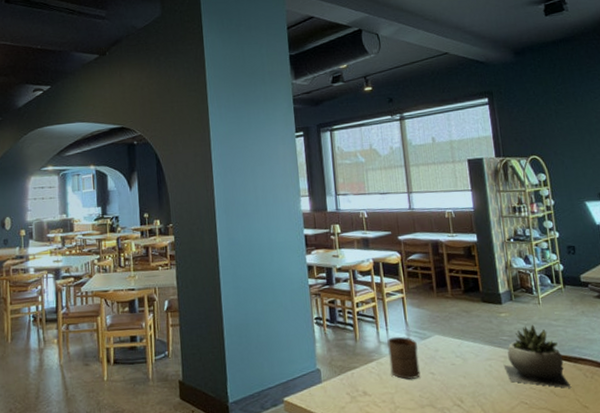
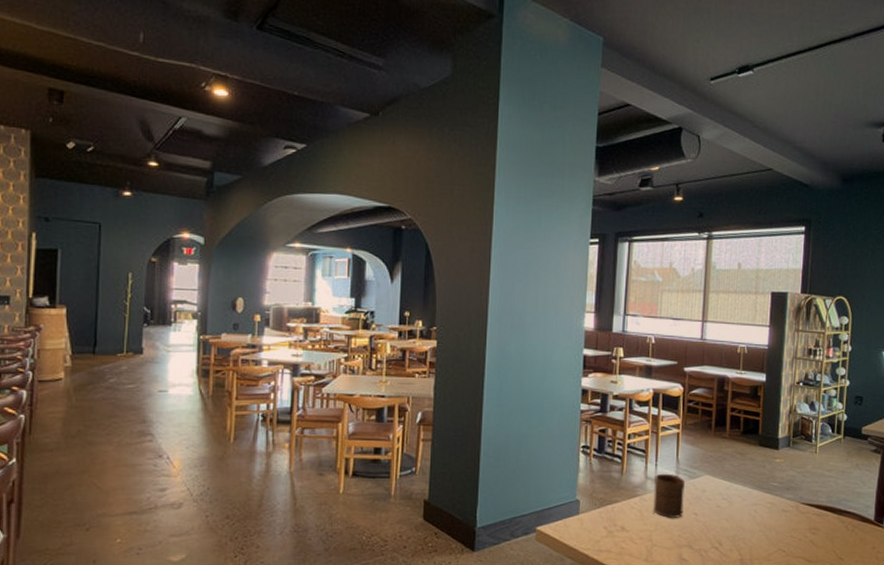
succulent plant: present [503,324,572,388] -> none [768,473,831,539]

